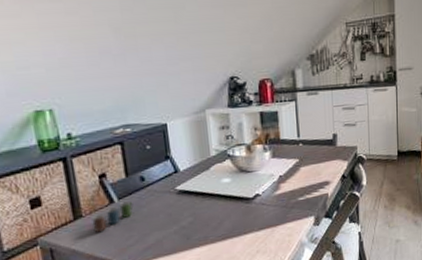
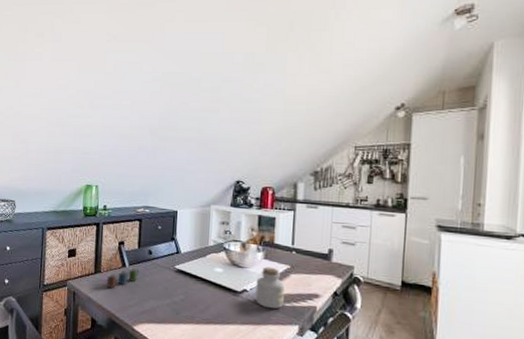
jar: none [267,164,297,208] -> present [255,266,285,309]

